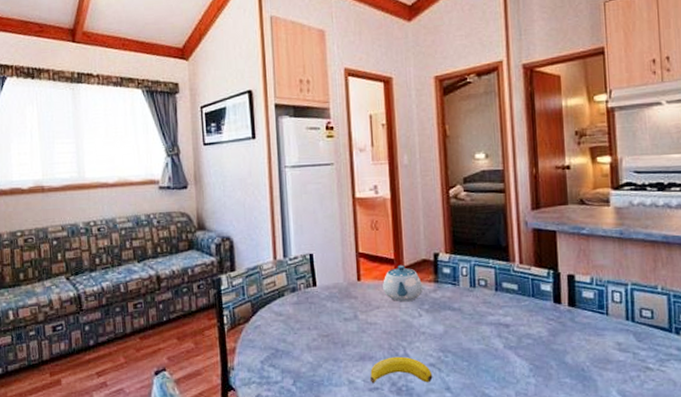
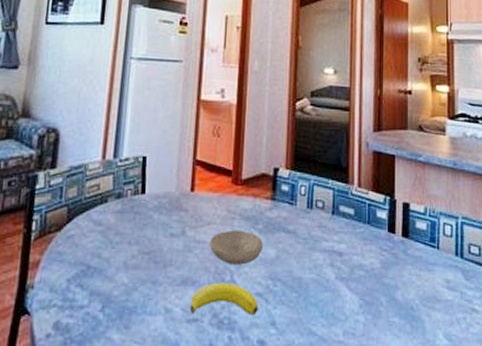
bowl: none [380,311,431,341] -> present [209,230,263,265]
teapot: present [383,264,424,301] -> none [217,177,260,218]

